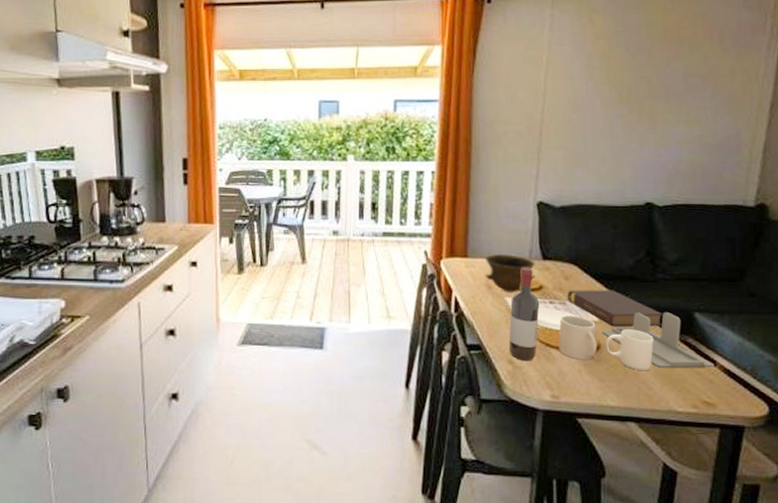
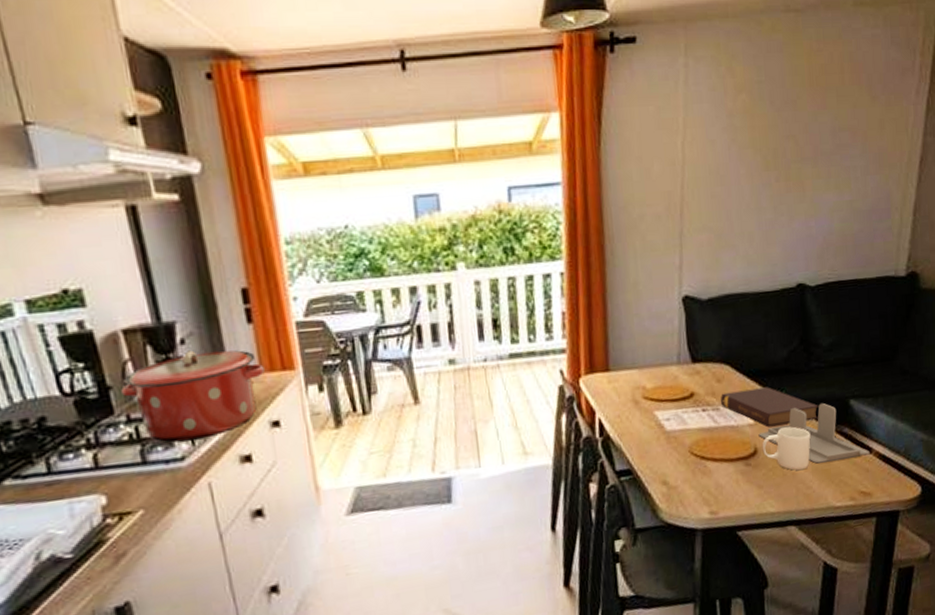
casserole: none [88,200,191,268] -> present [121,350,264,443]
bowl: present [484,254,535,292] -> none [628,361,686,406]
wine bottle: present [508,267,540,362] -> none [660,374,692,480]
plate: present [537,306,577,331] -> none [690,416,732,441]
mug: present [558,315,598,360] -> none [713,420,754,470]

